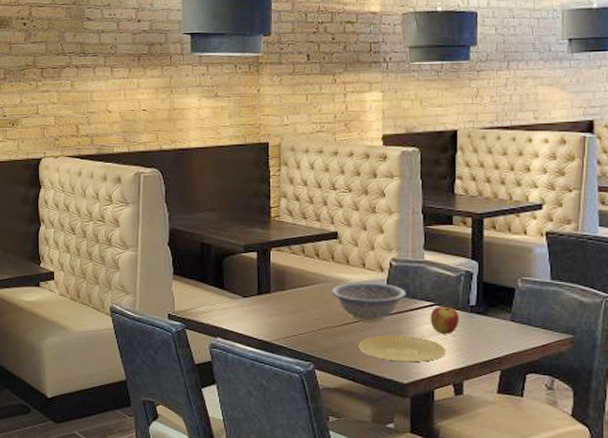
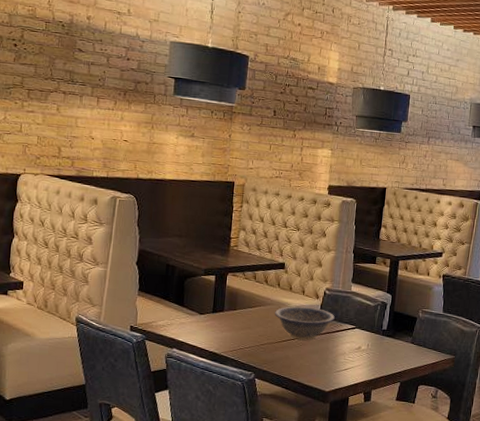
plate: present [358,334,447,363] -> none [292,351,362,374]
apple: present [430,306,460,334] -> none [351,329,374,352]

